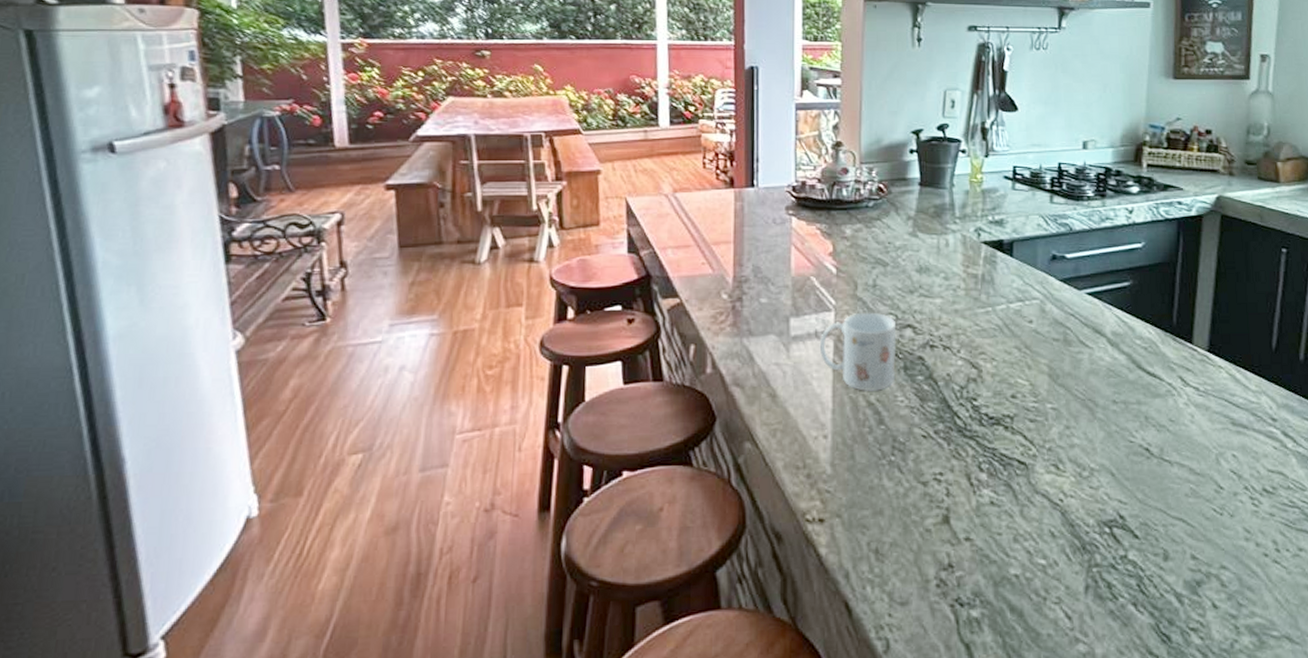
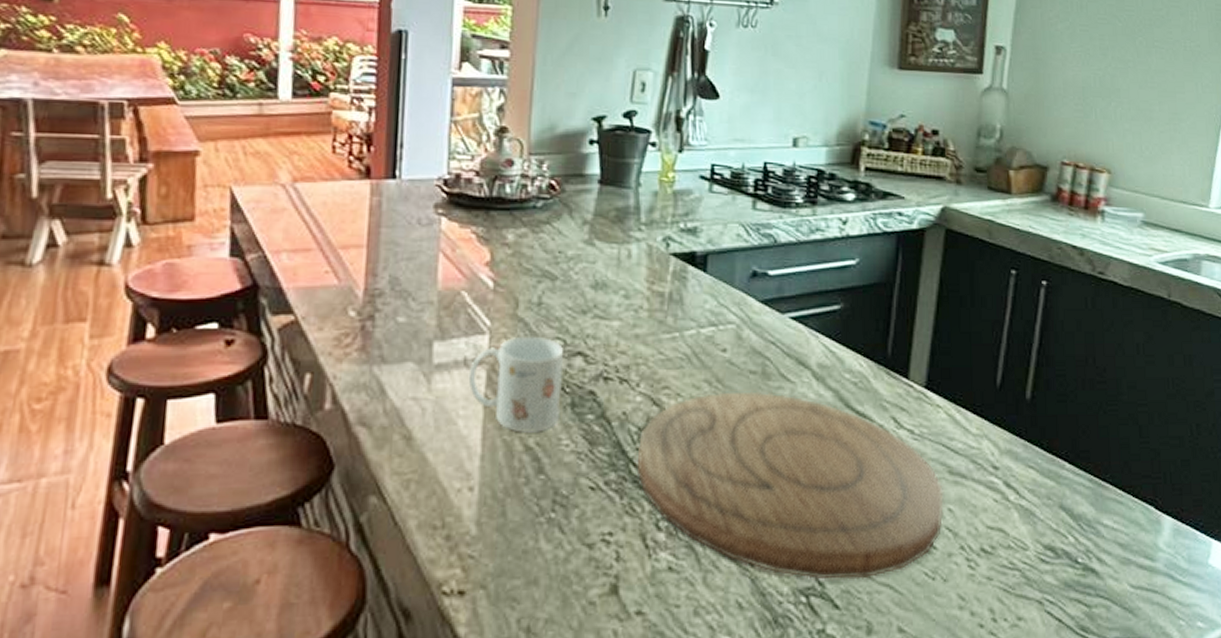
cutting board: none [960,355,1229,514] -> present [636,391,944,580]

